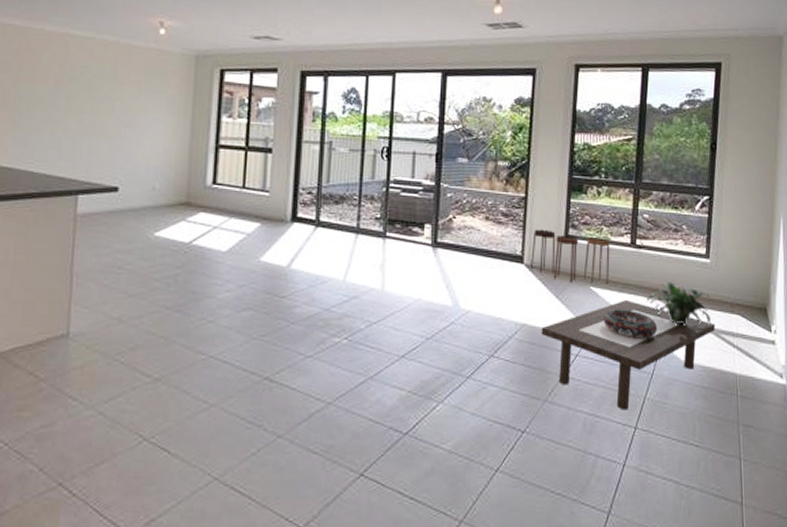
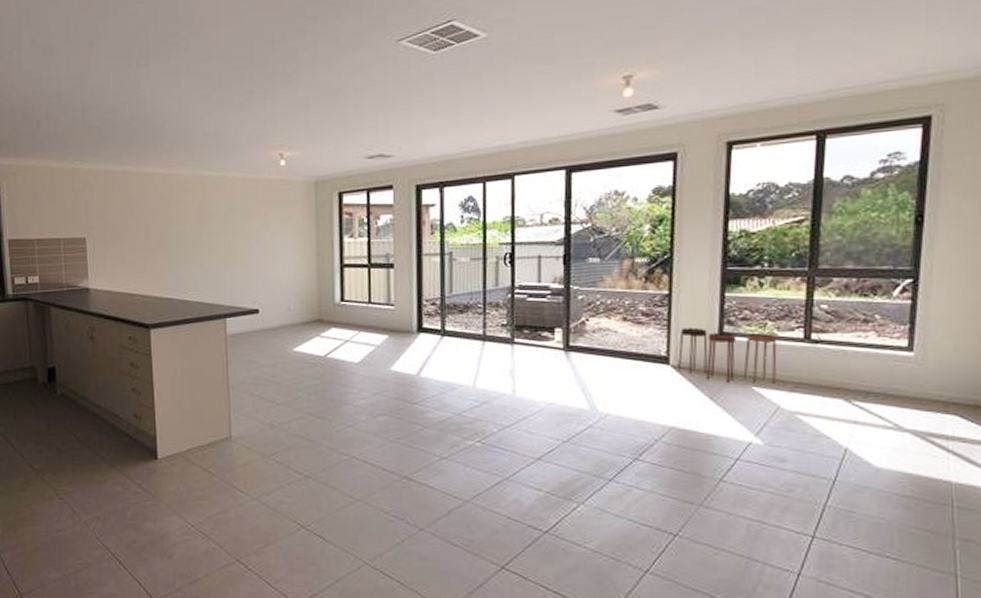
coffee table: present [541,299,716,410] -> none [693,399,922,518]
decorative bowl: present [603,309,657,339] -> none [769,410,840,442]
potted plant: present [645,282,711,327] -> none [824,380,915,429]

